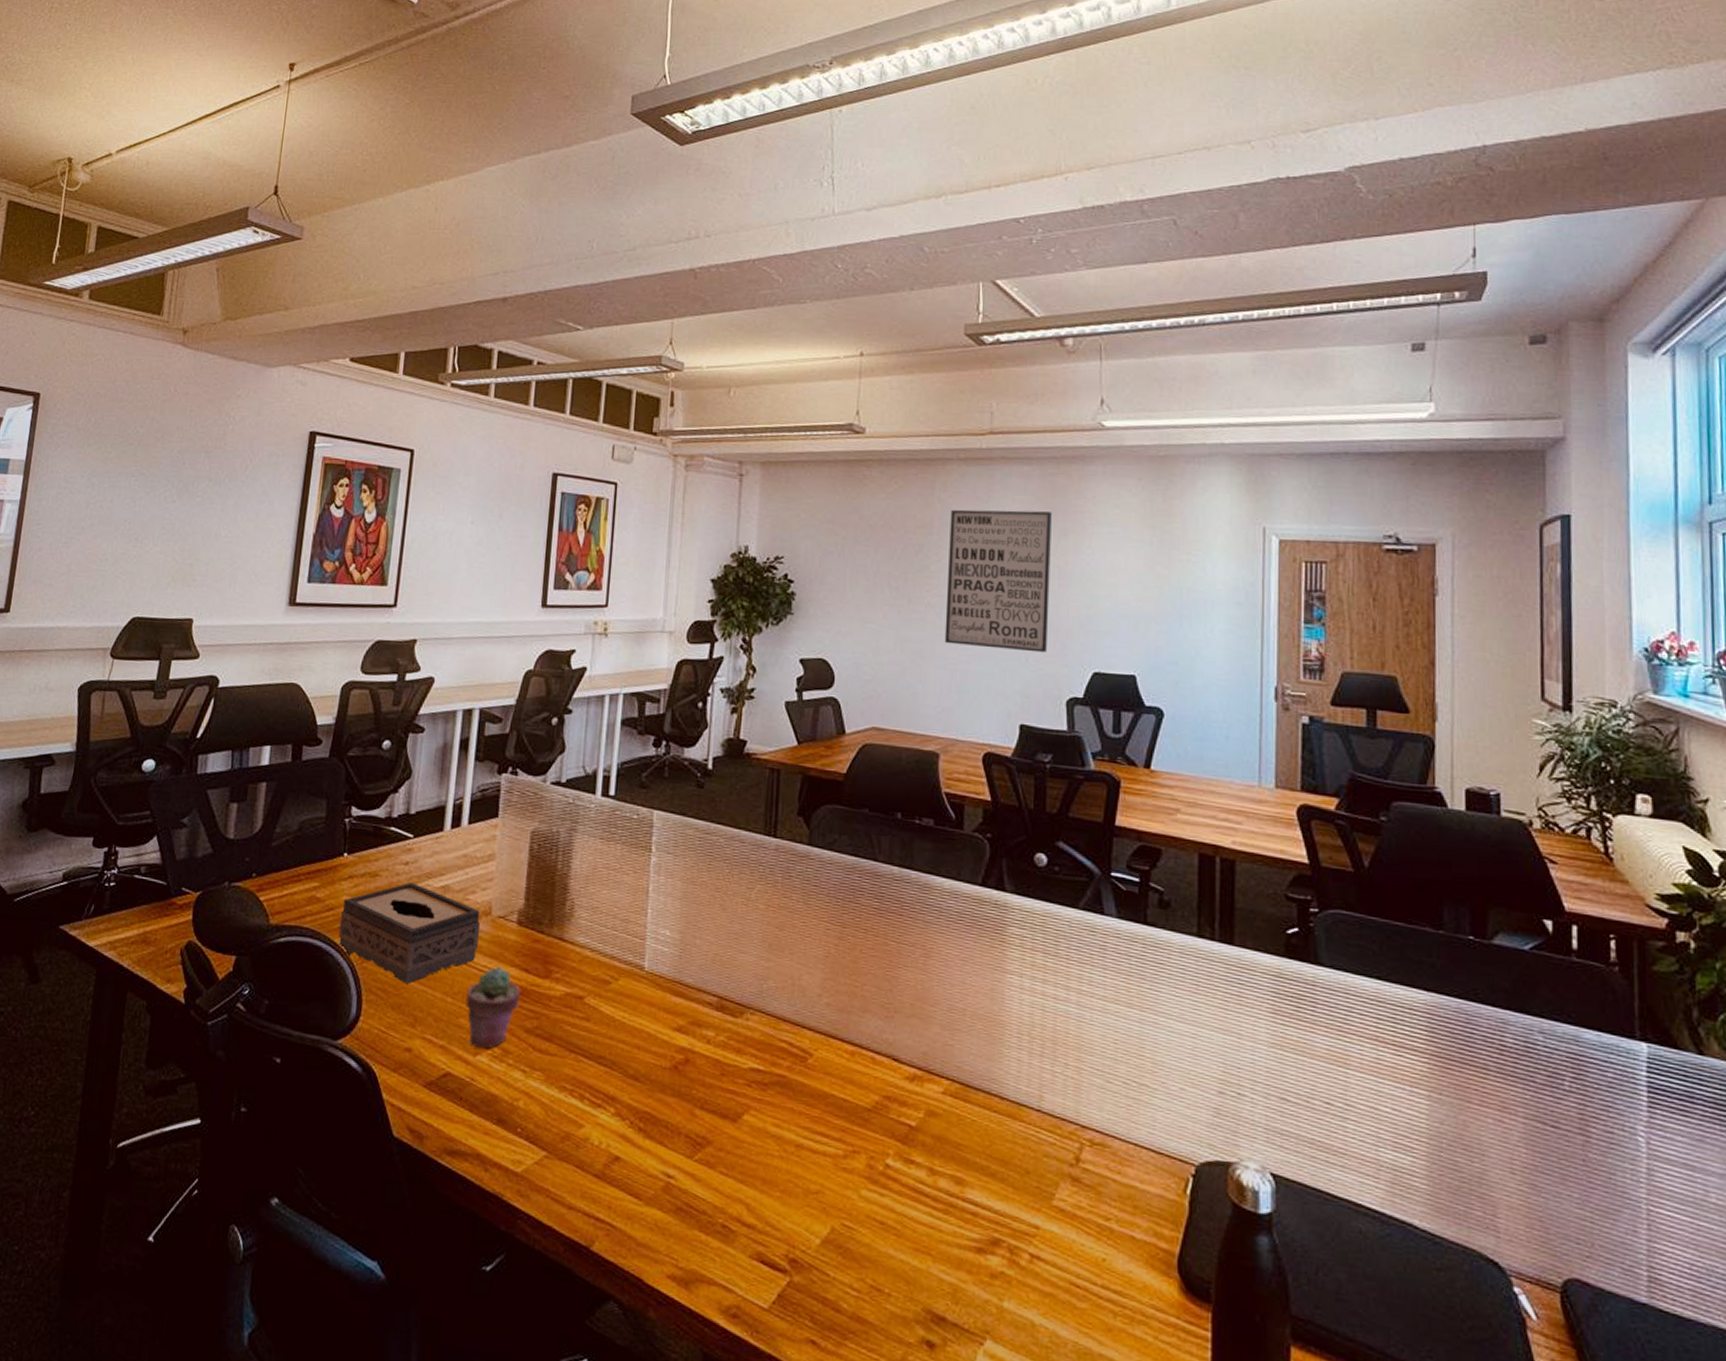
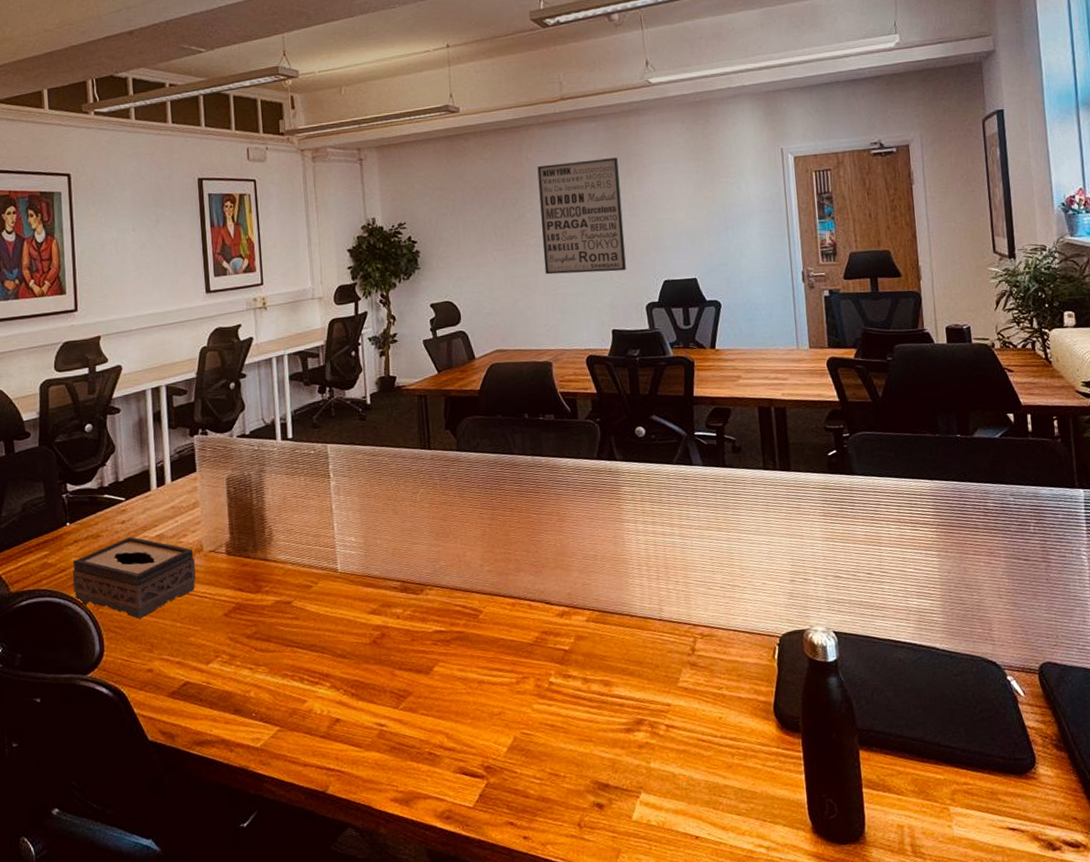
potted succulent: present [465,966,521,1049] -> none [192,590,239,658]

